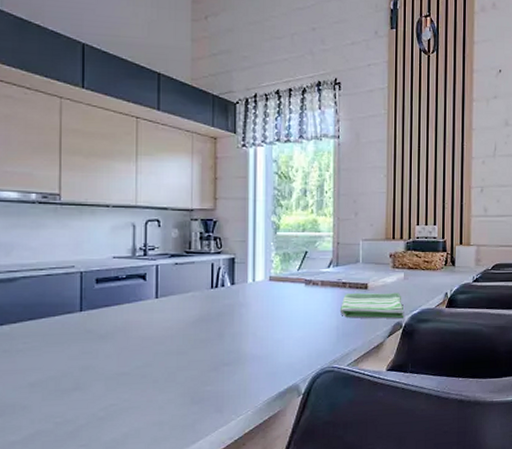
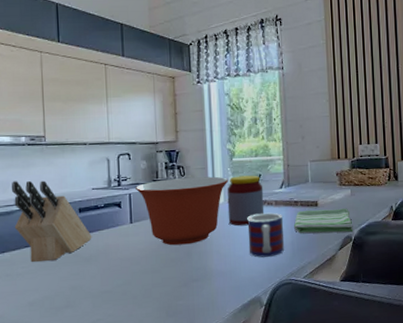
knife block: none [15,243,110,337] -> present [11,180,92,262]
mixing bowl: none [164,251,271,325] -> present [136,176,229,246]
jar: none [268,252,309,307] -> present [227,175,265,226]
mug: none [289,293,329,342] -> present [248,212,285,258]

